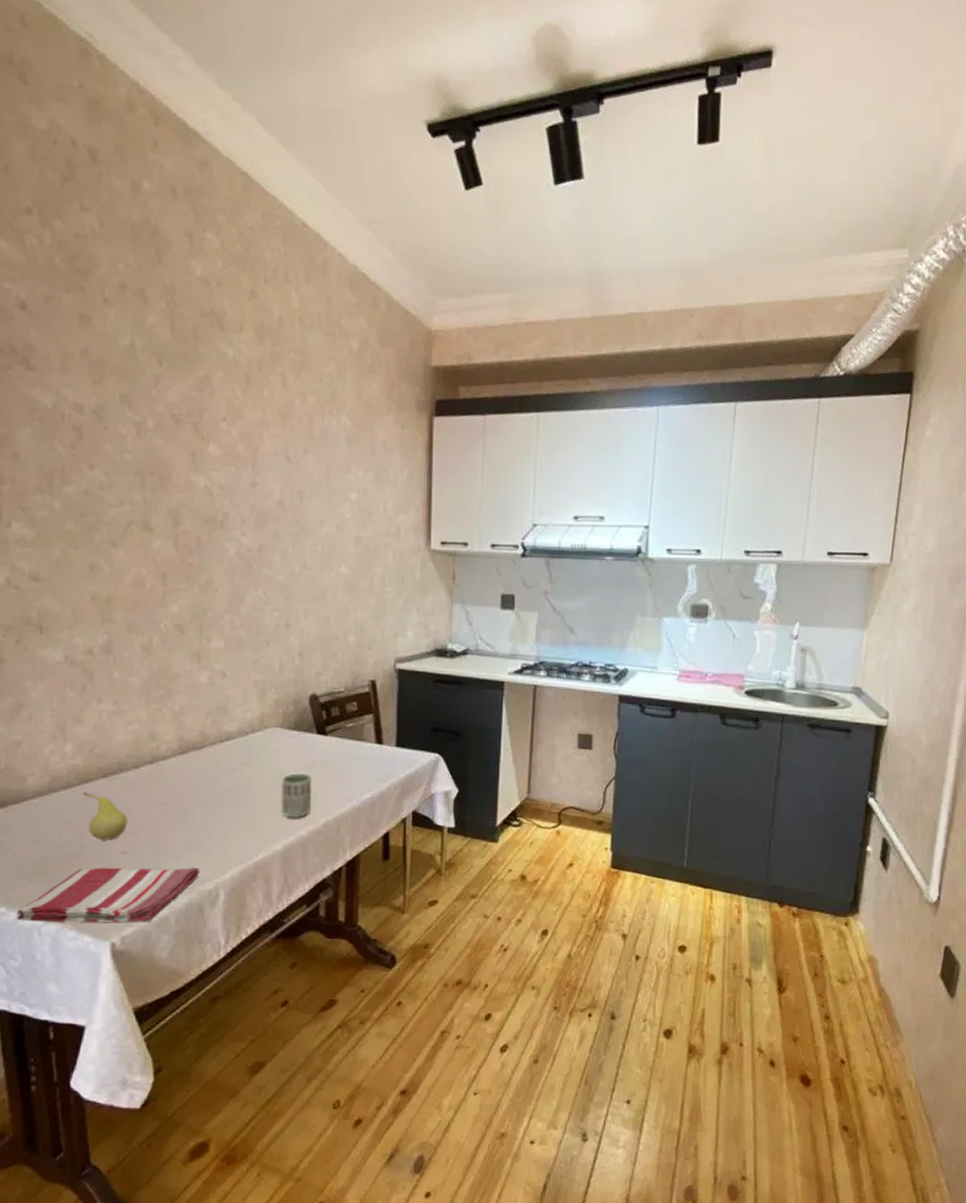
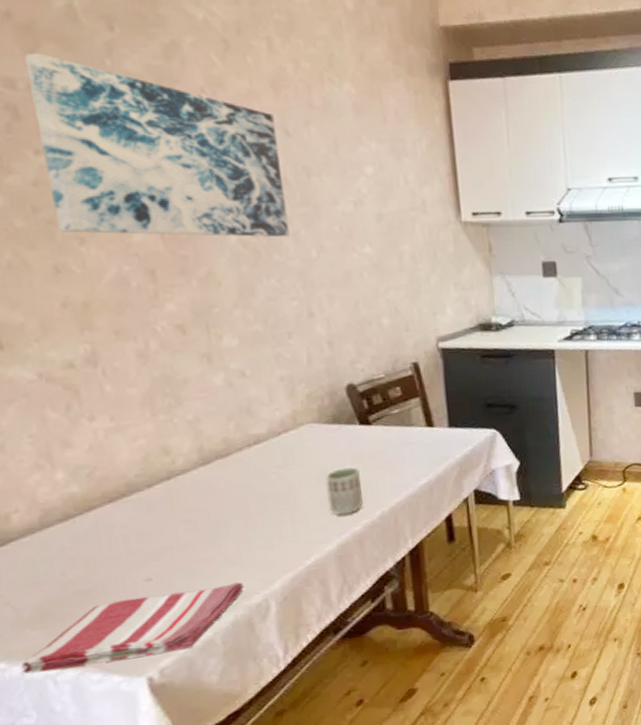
fruit: present [82,791,128,841] -> none [85,521,149,571]
wall art: none [93,383,280,553] -> present [24,52,290,238]

